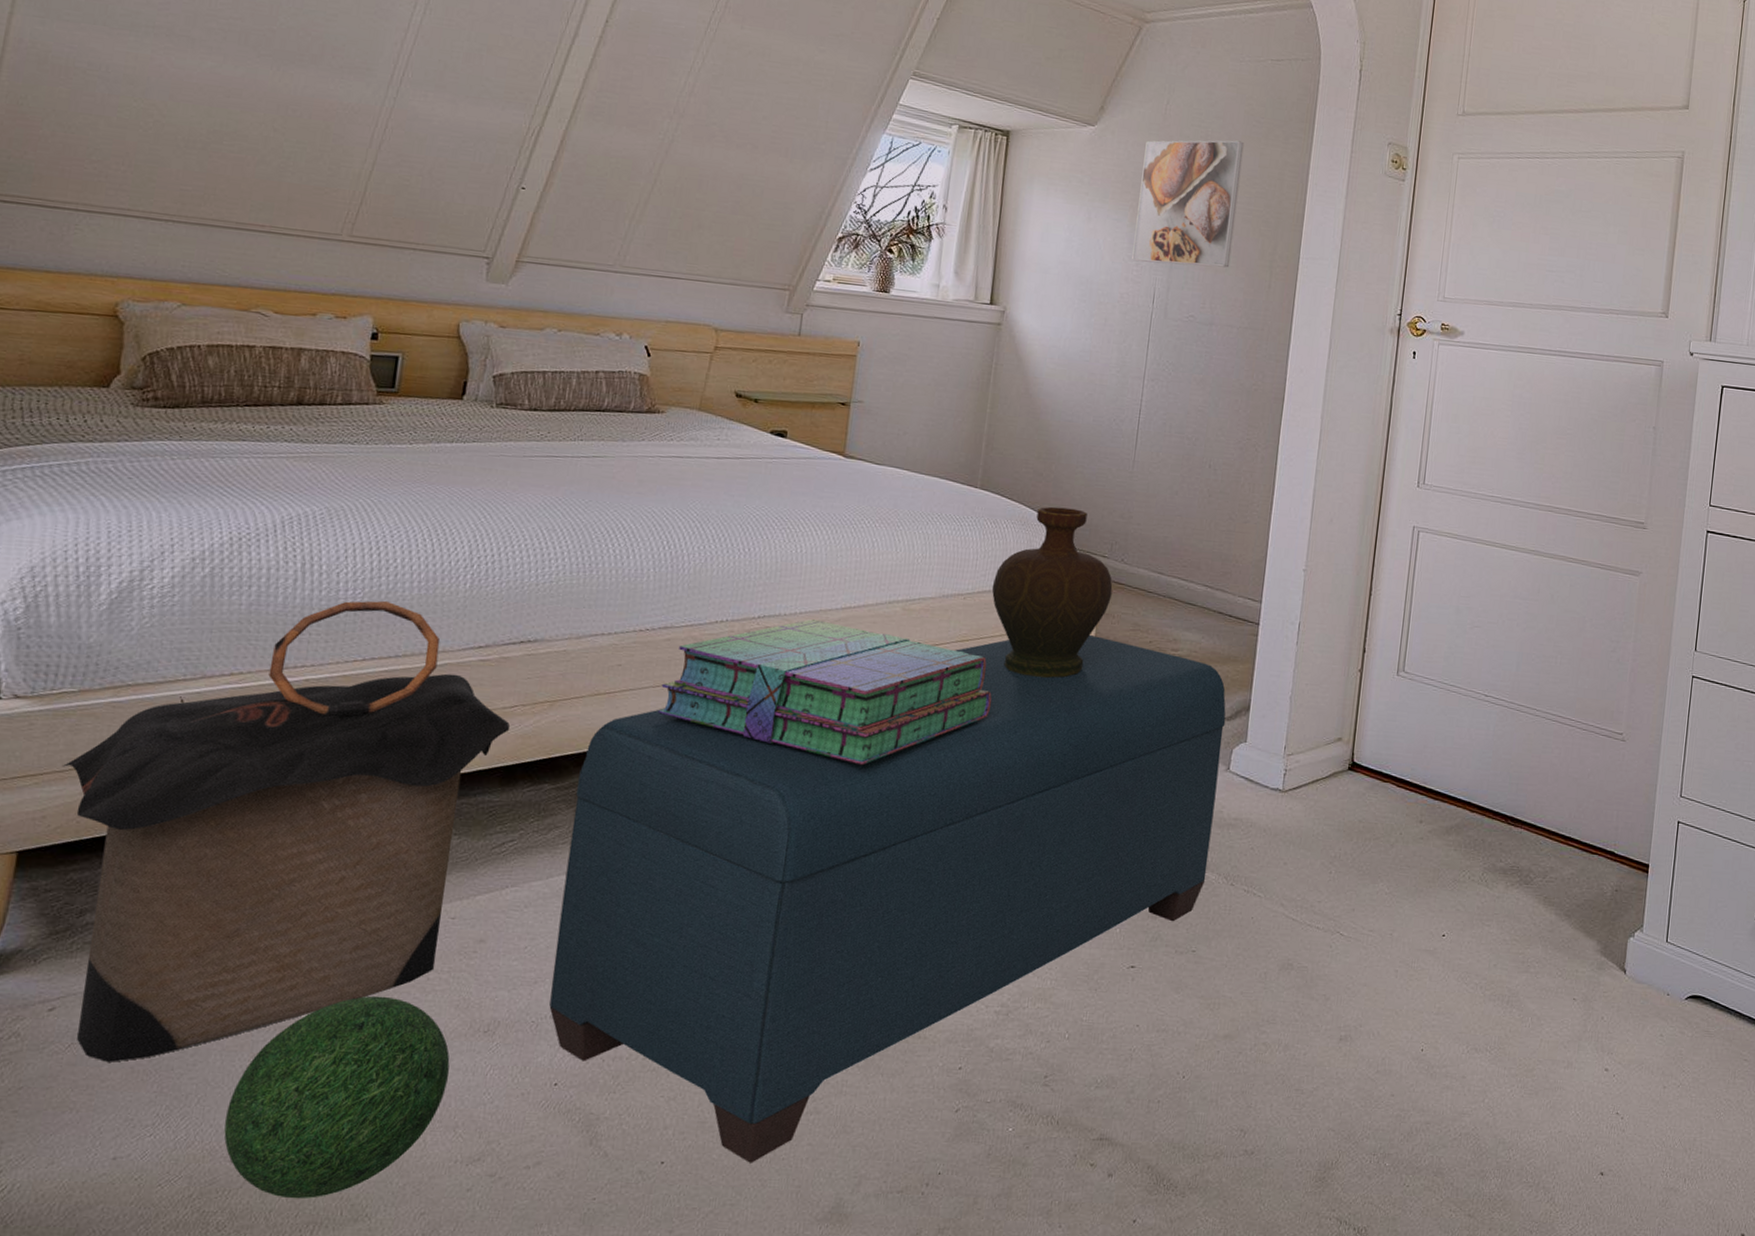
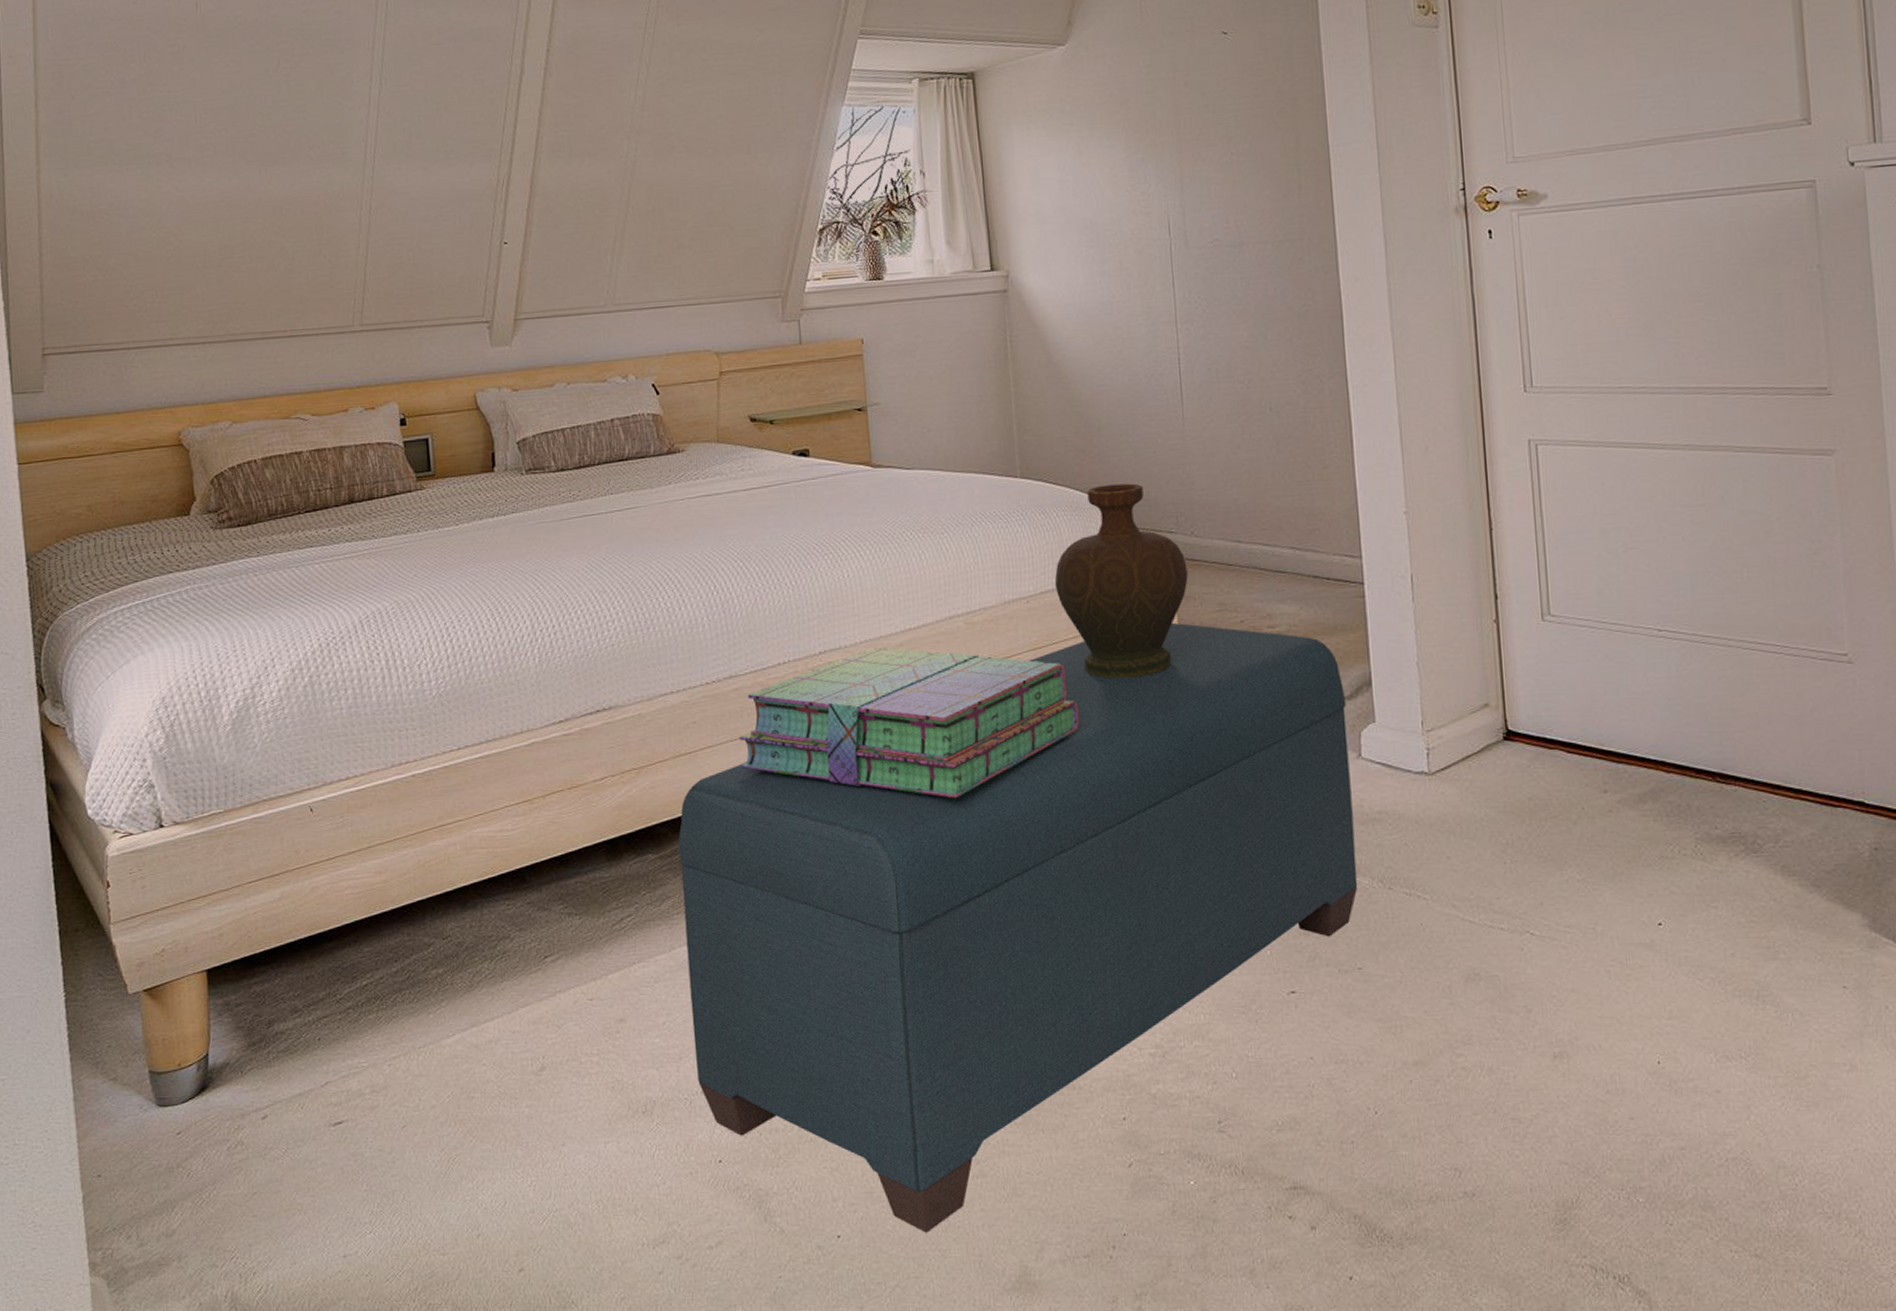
laundry hamper: present [63,600,511,1062] -> none [226,686,605,1164]
decorative ball: present [224,996,450,1199] -> none [430,1083,620,1289]
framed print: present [1132,140,1244,268] -> none [1126,24,1249,190]

